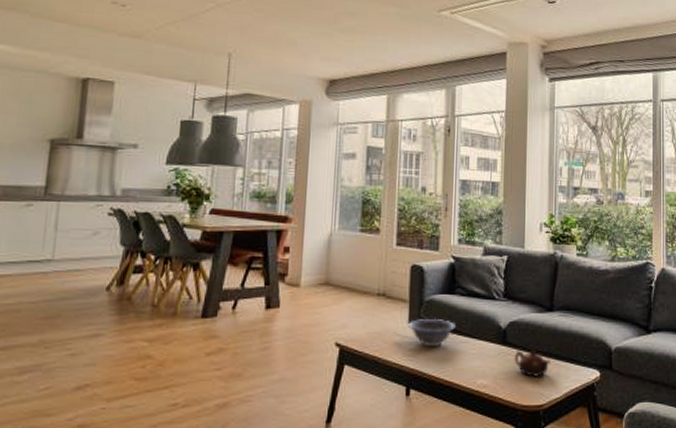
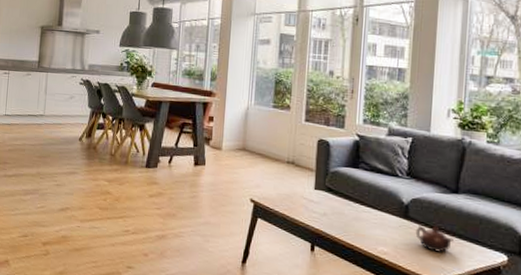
decorative bowl: present [407,318,457,347] -> none [313,187,360,213]

